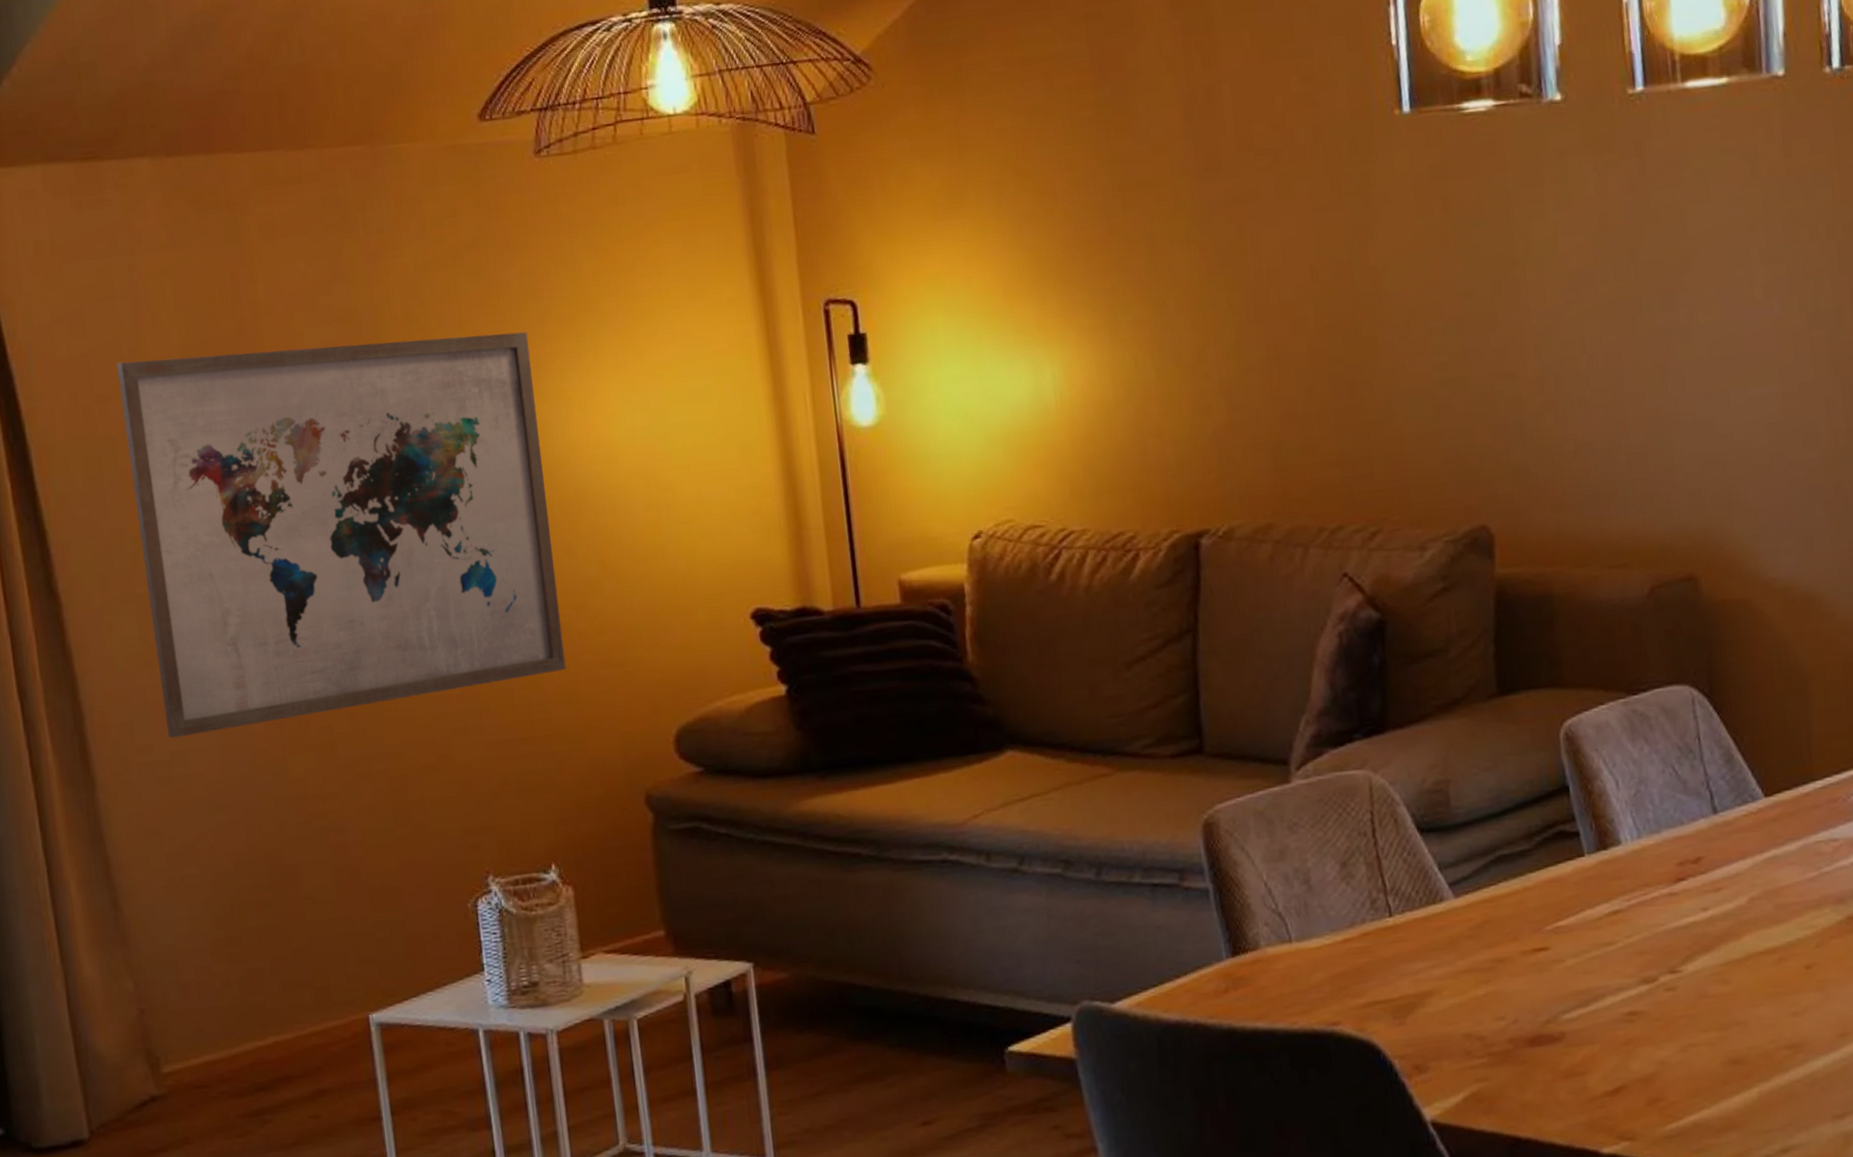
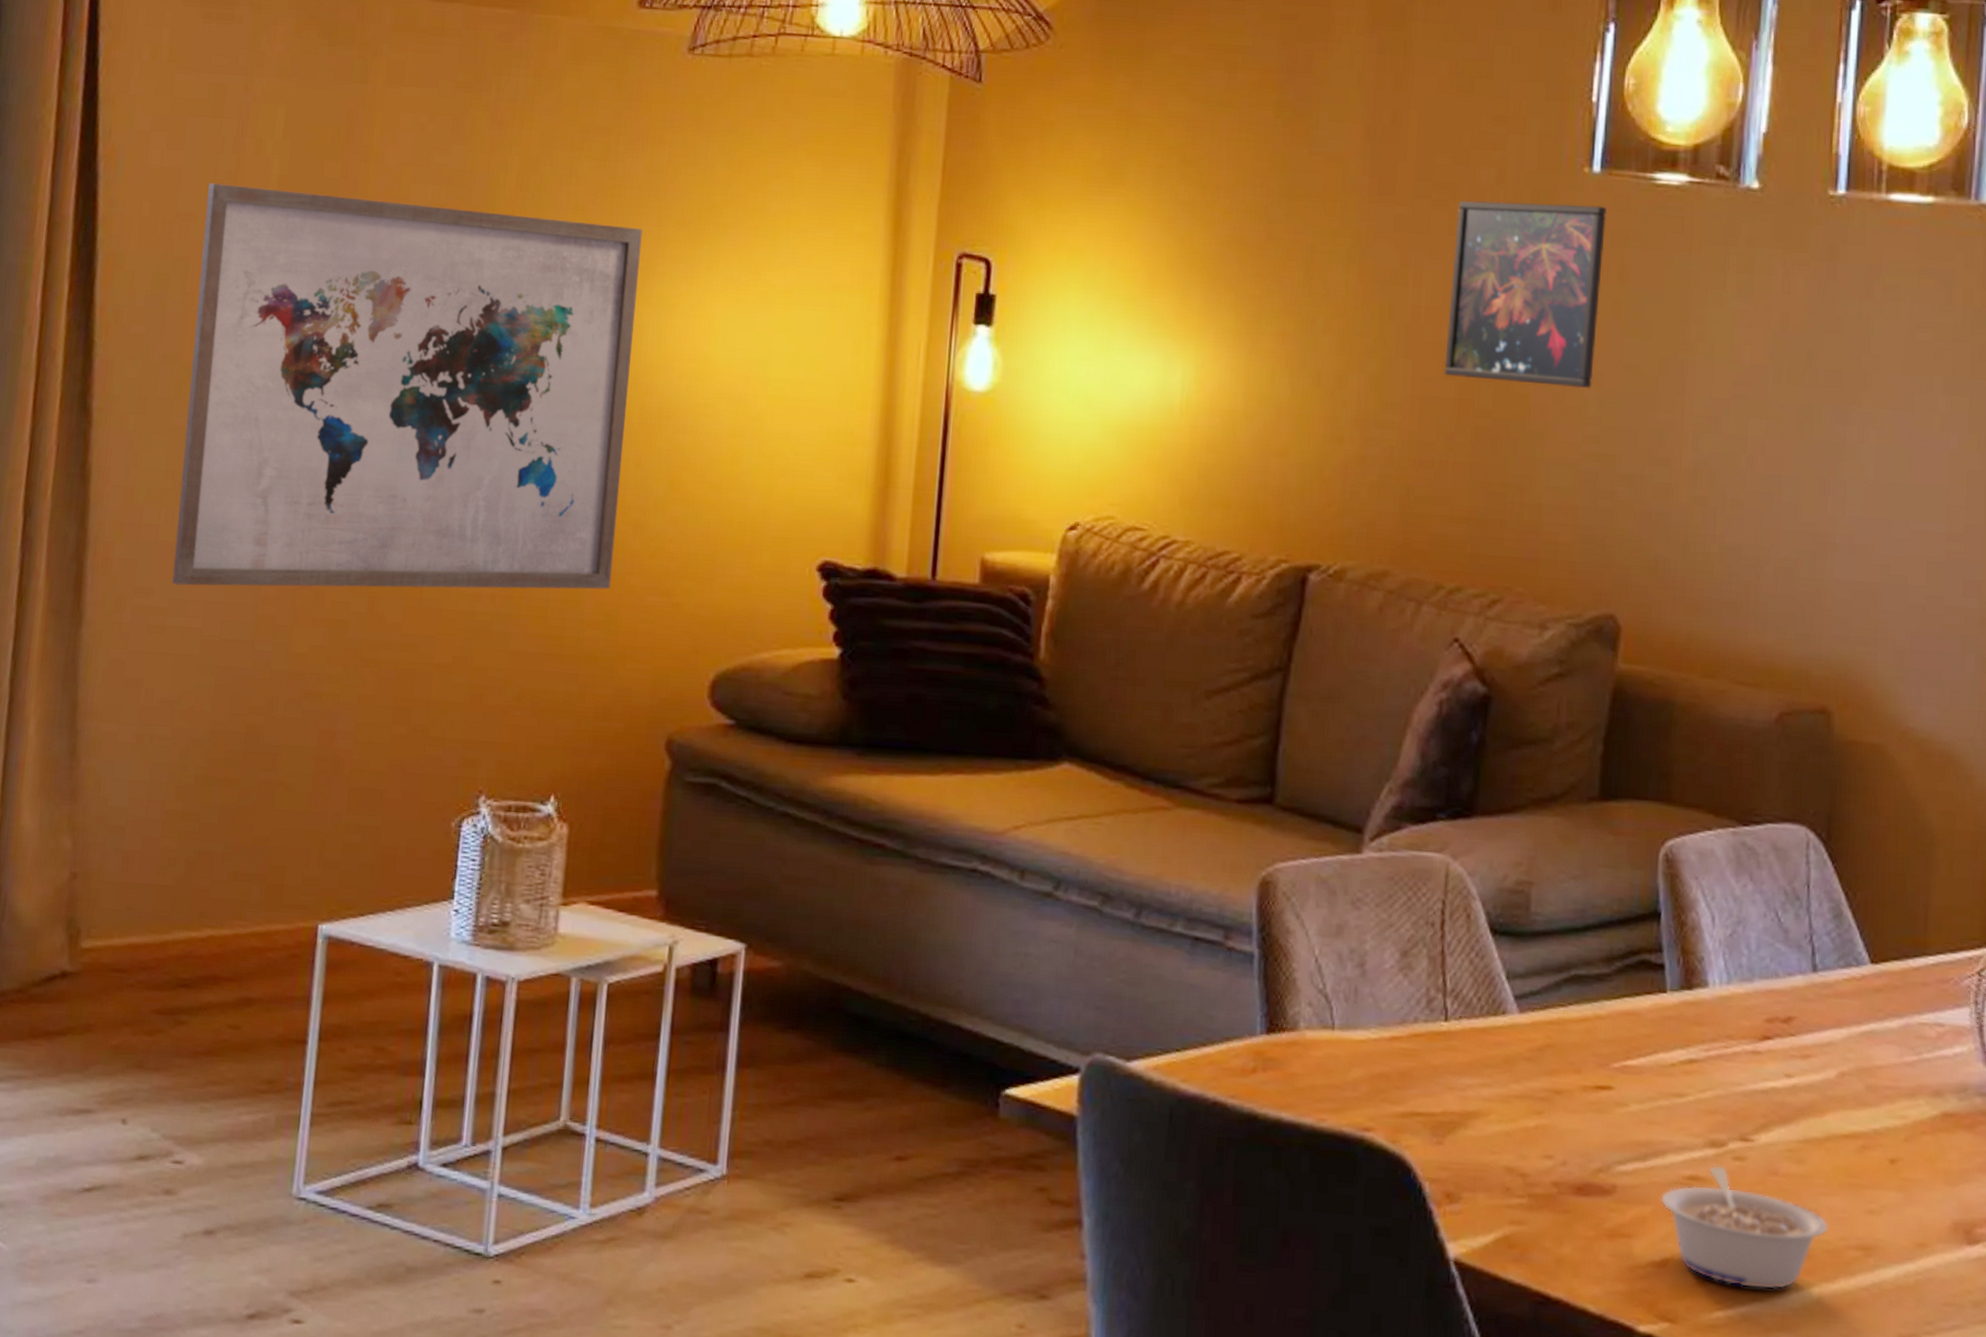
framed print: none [1282,144,1433,332] -> present [1444,200,1607,388]
legume: none [1605,998,1759,1100] -> present [1660,1165,1828,1290]

